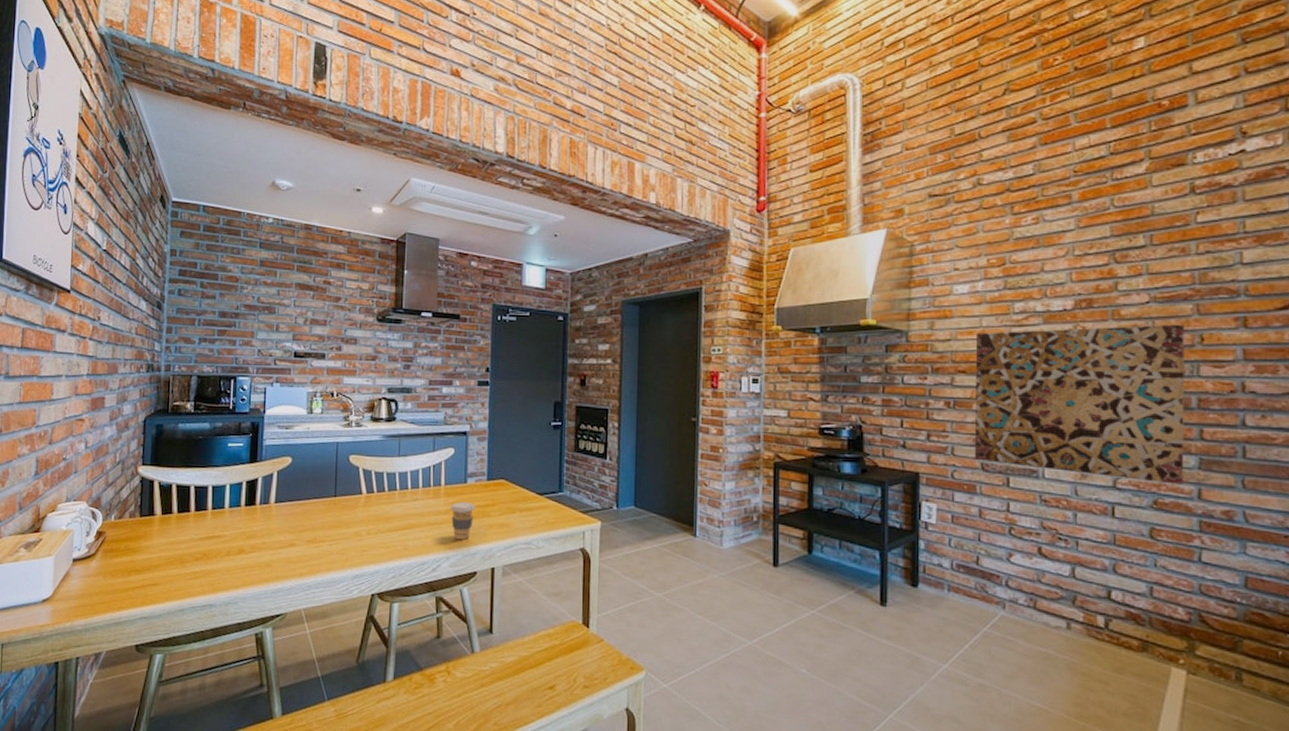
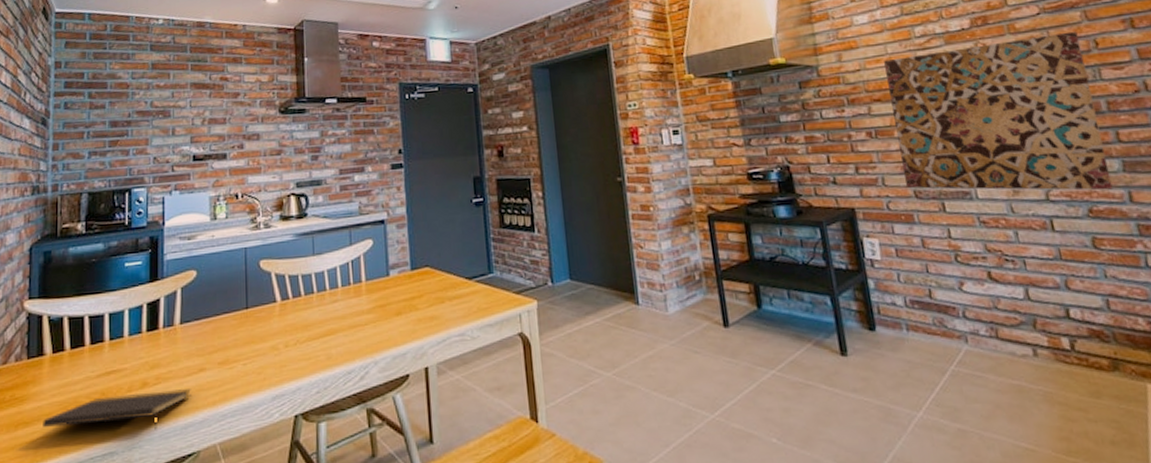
notepad: none [152,557,282,591] -> present [43,389,191,430]
coffee cup: present [450,501,475,540] -> none [374,296,401,341]

